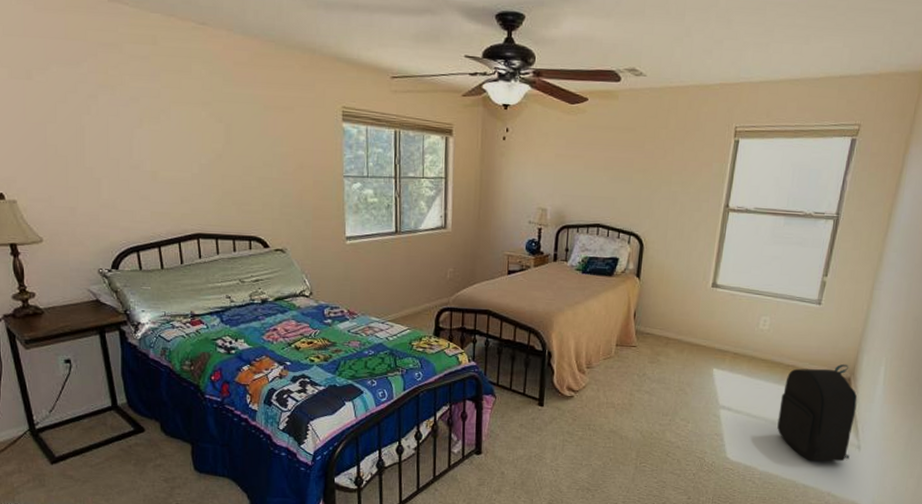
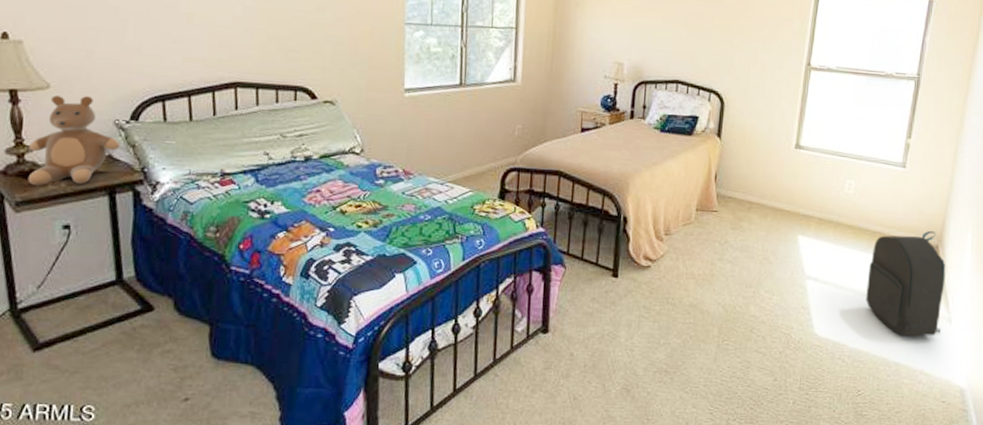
teddy bear: none [31,248,105,327] -> present [28,95,120,186]

